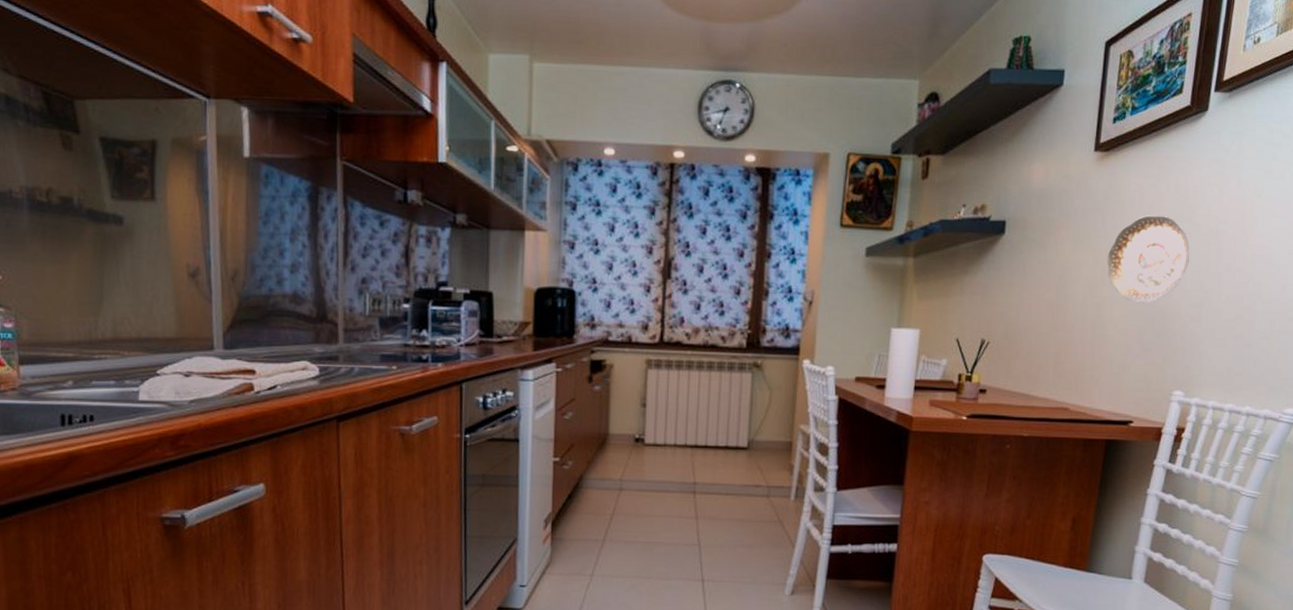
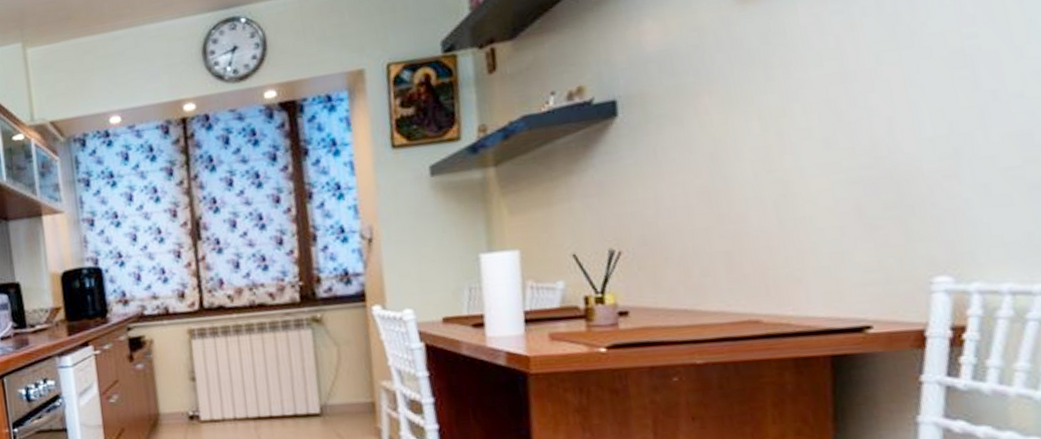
decorative plate: present [1107,215,1189,303] -> none [781,46,922,168]

